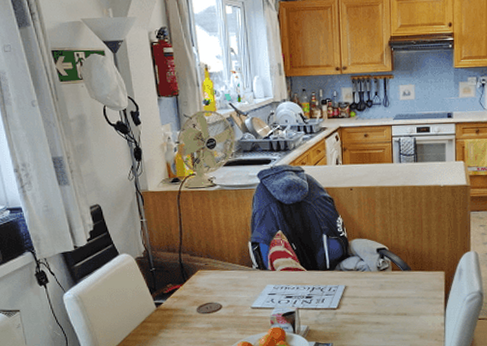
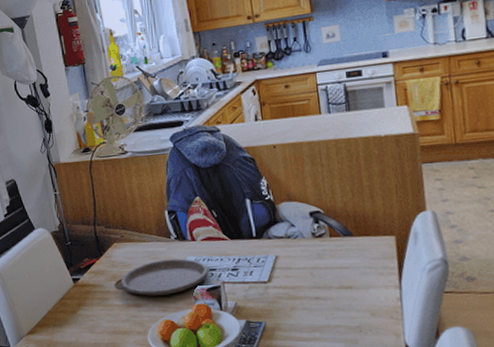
plate: none [202,286,286,320] -> present [120,258,209,296]

